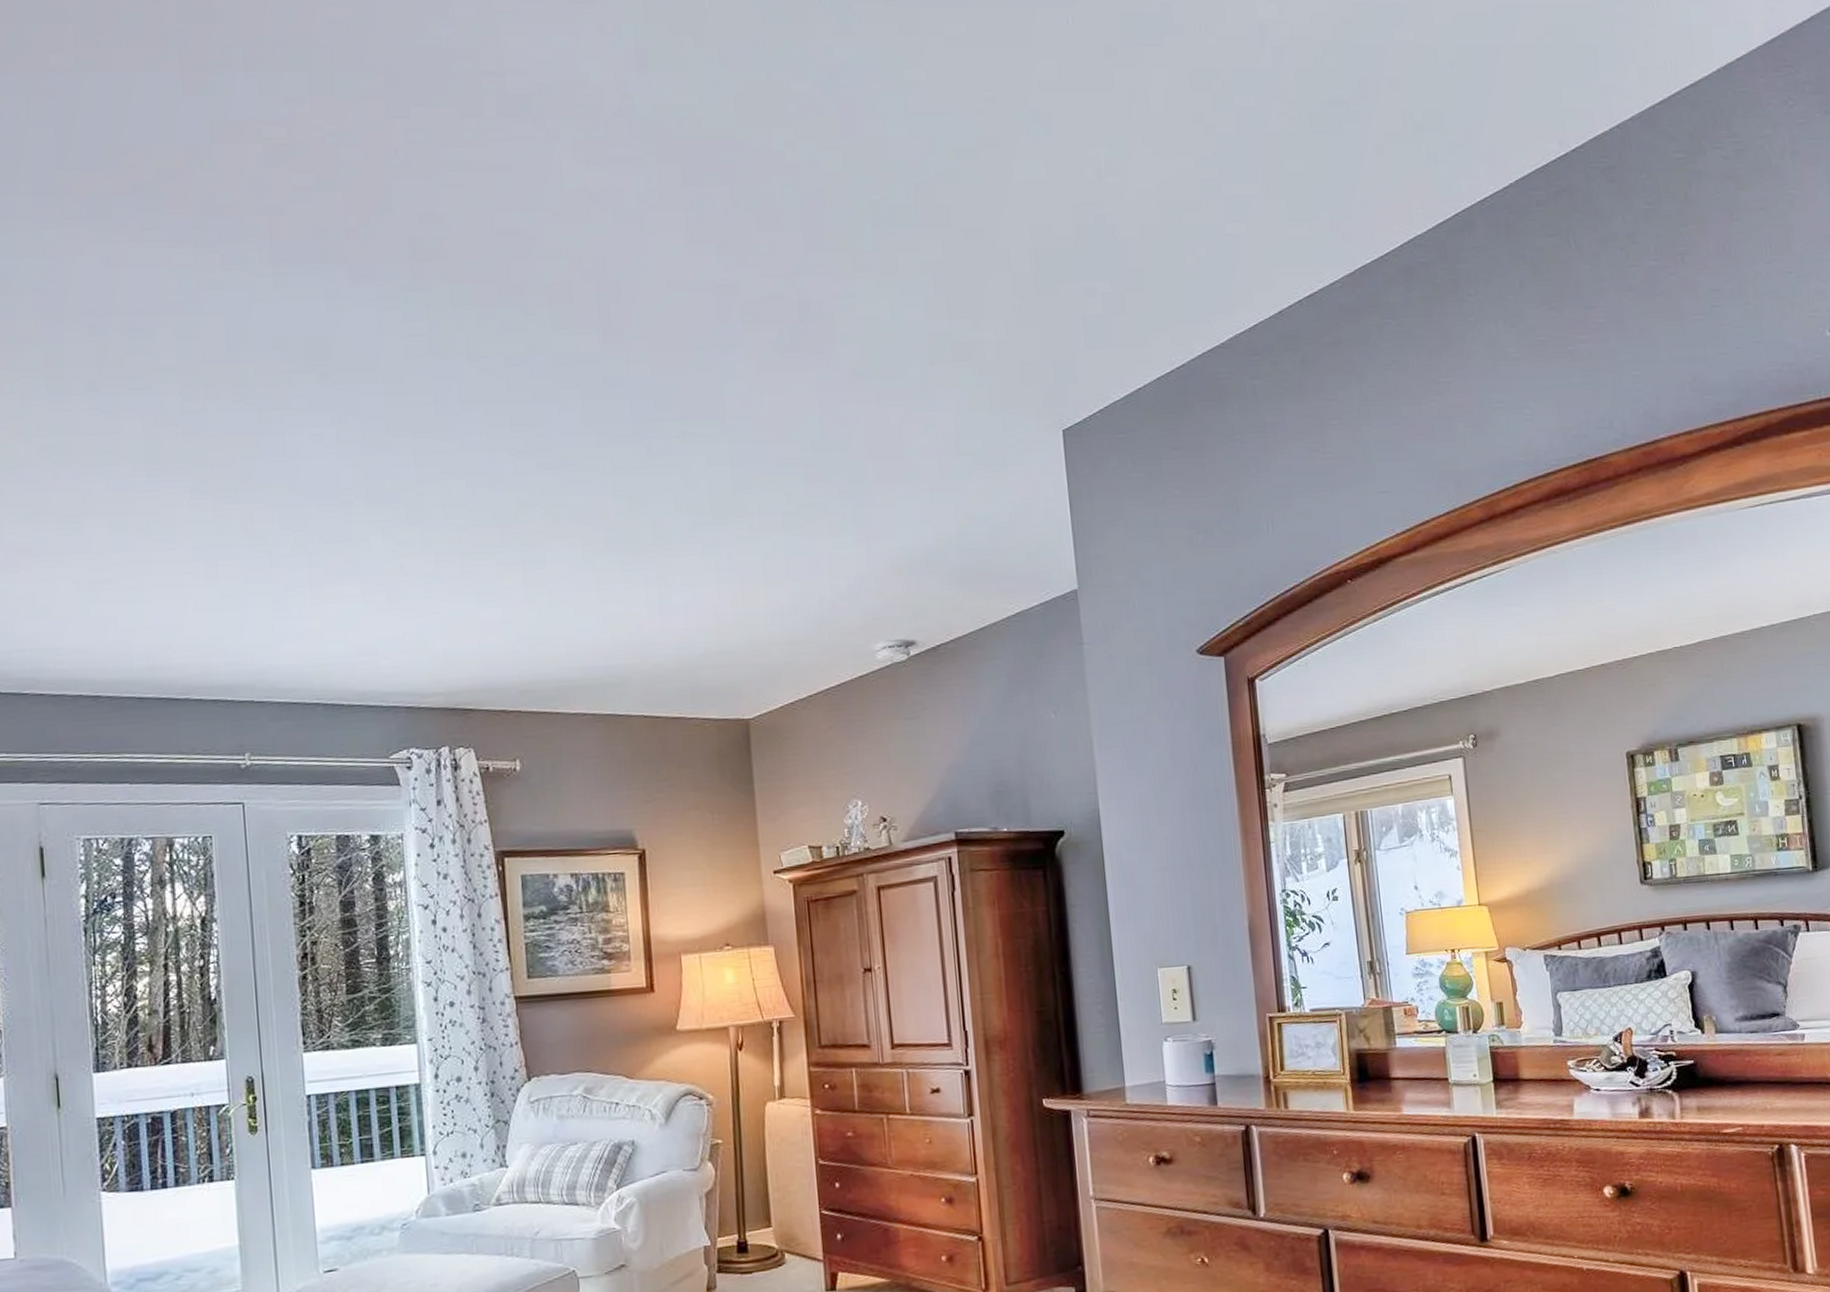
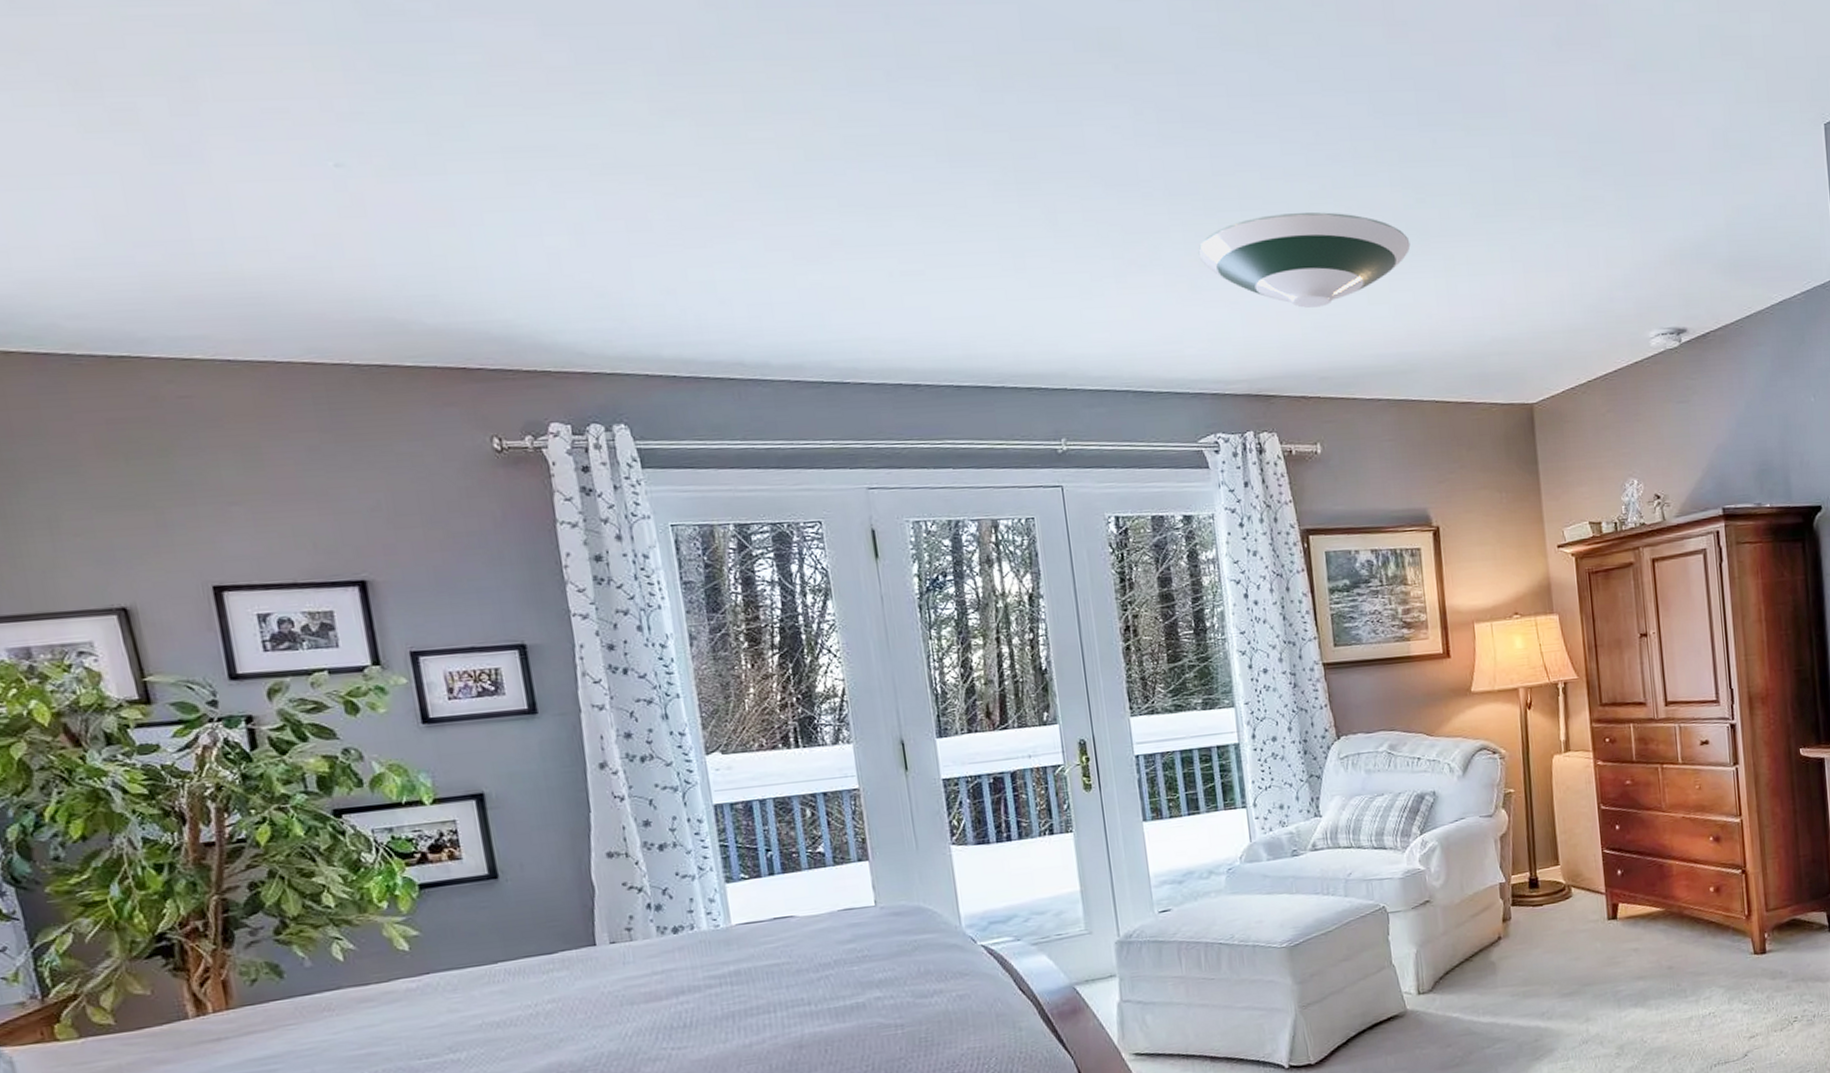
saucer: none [398,520,622,618] -> present [1198,211,1411,308]

